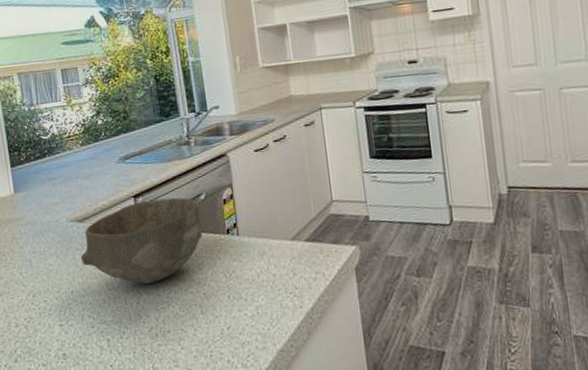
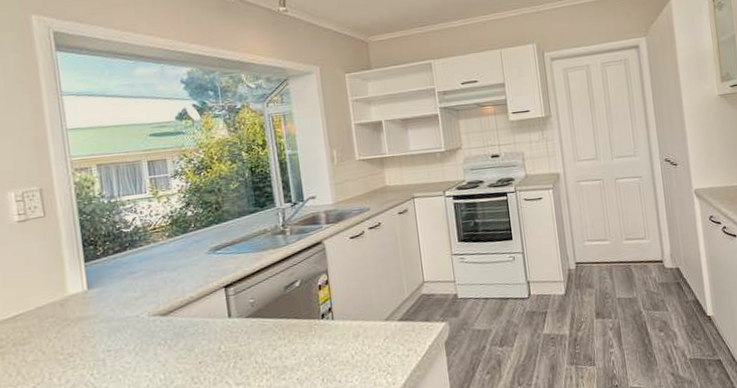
bowl: present [80,197,203,284] -> none [163,285,297,375]

